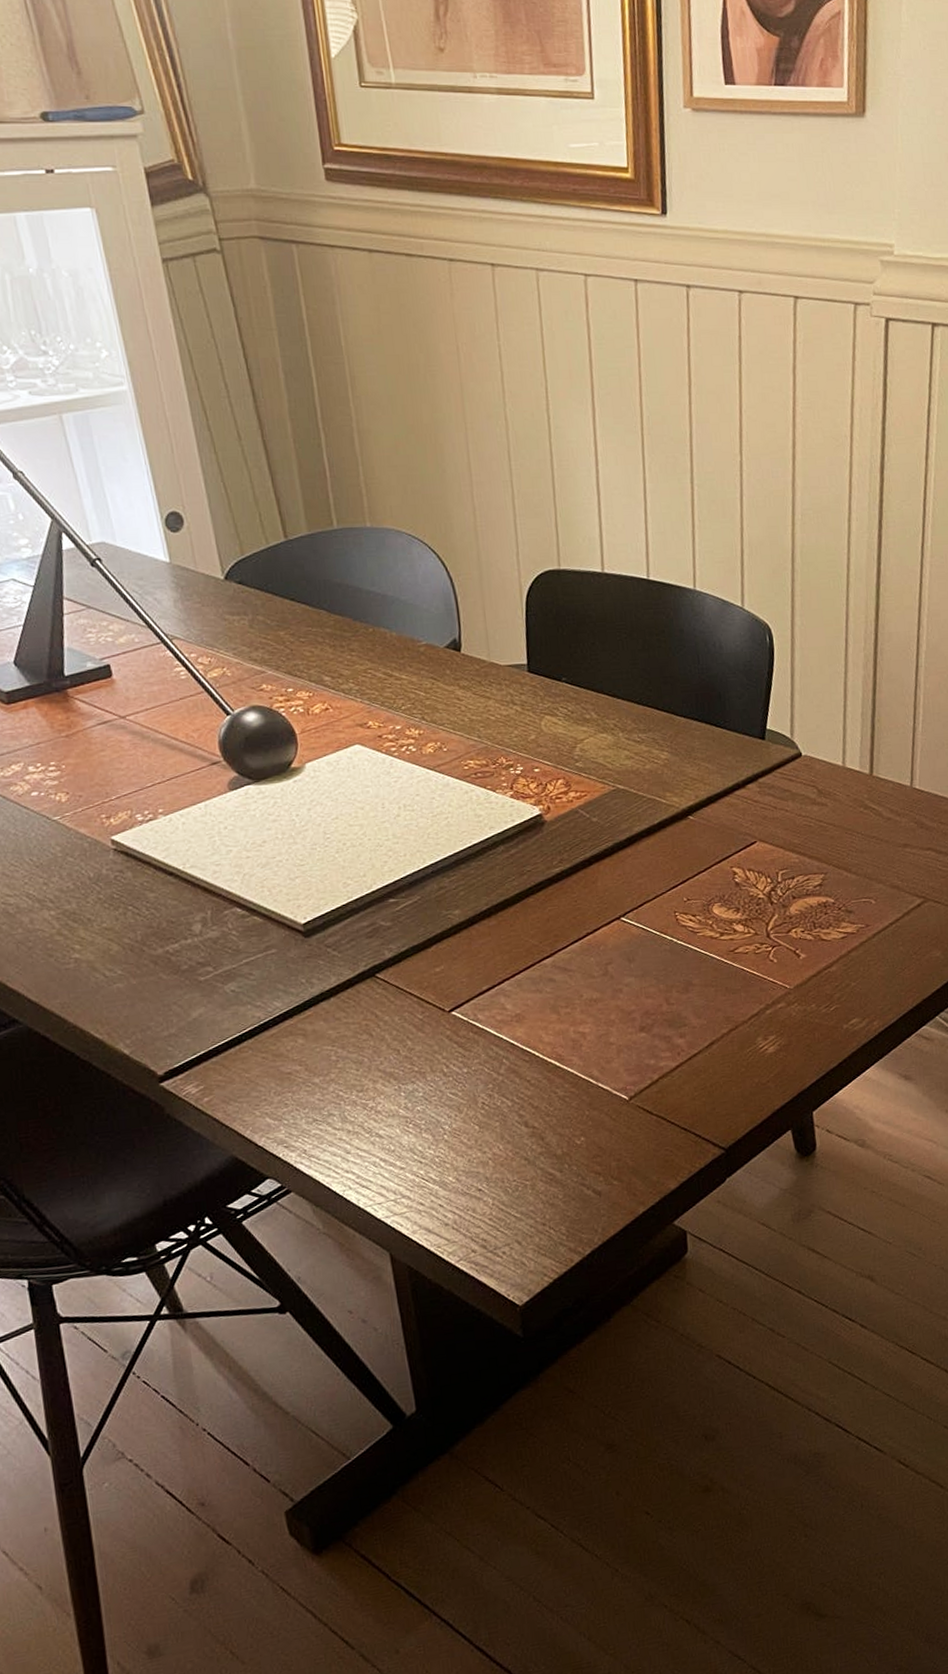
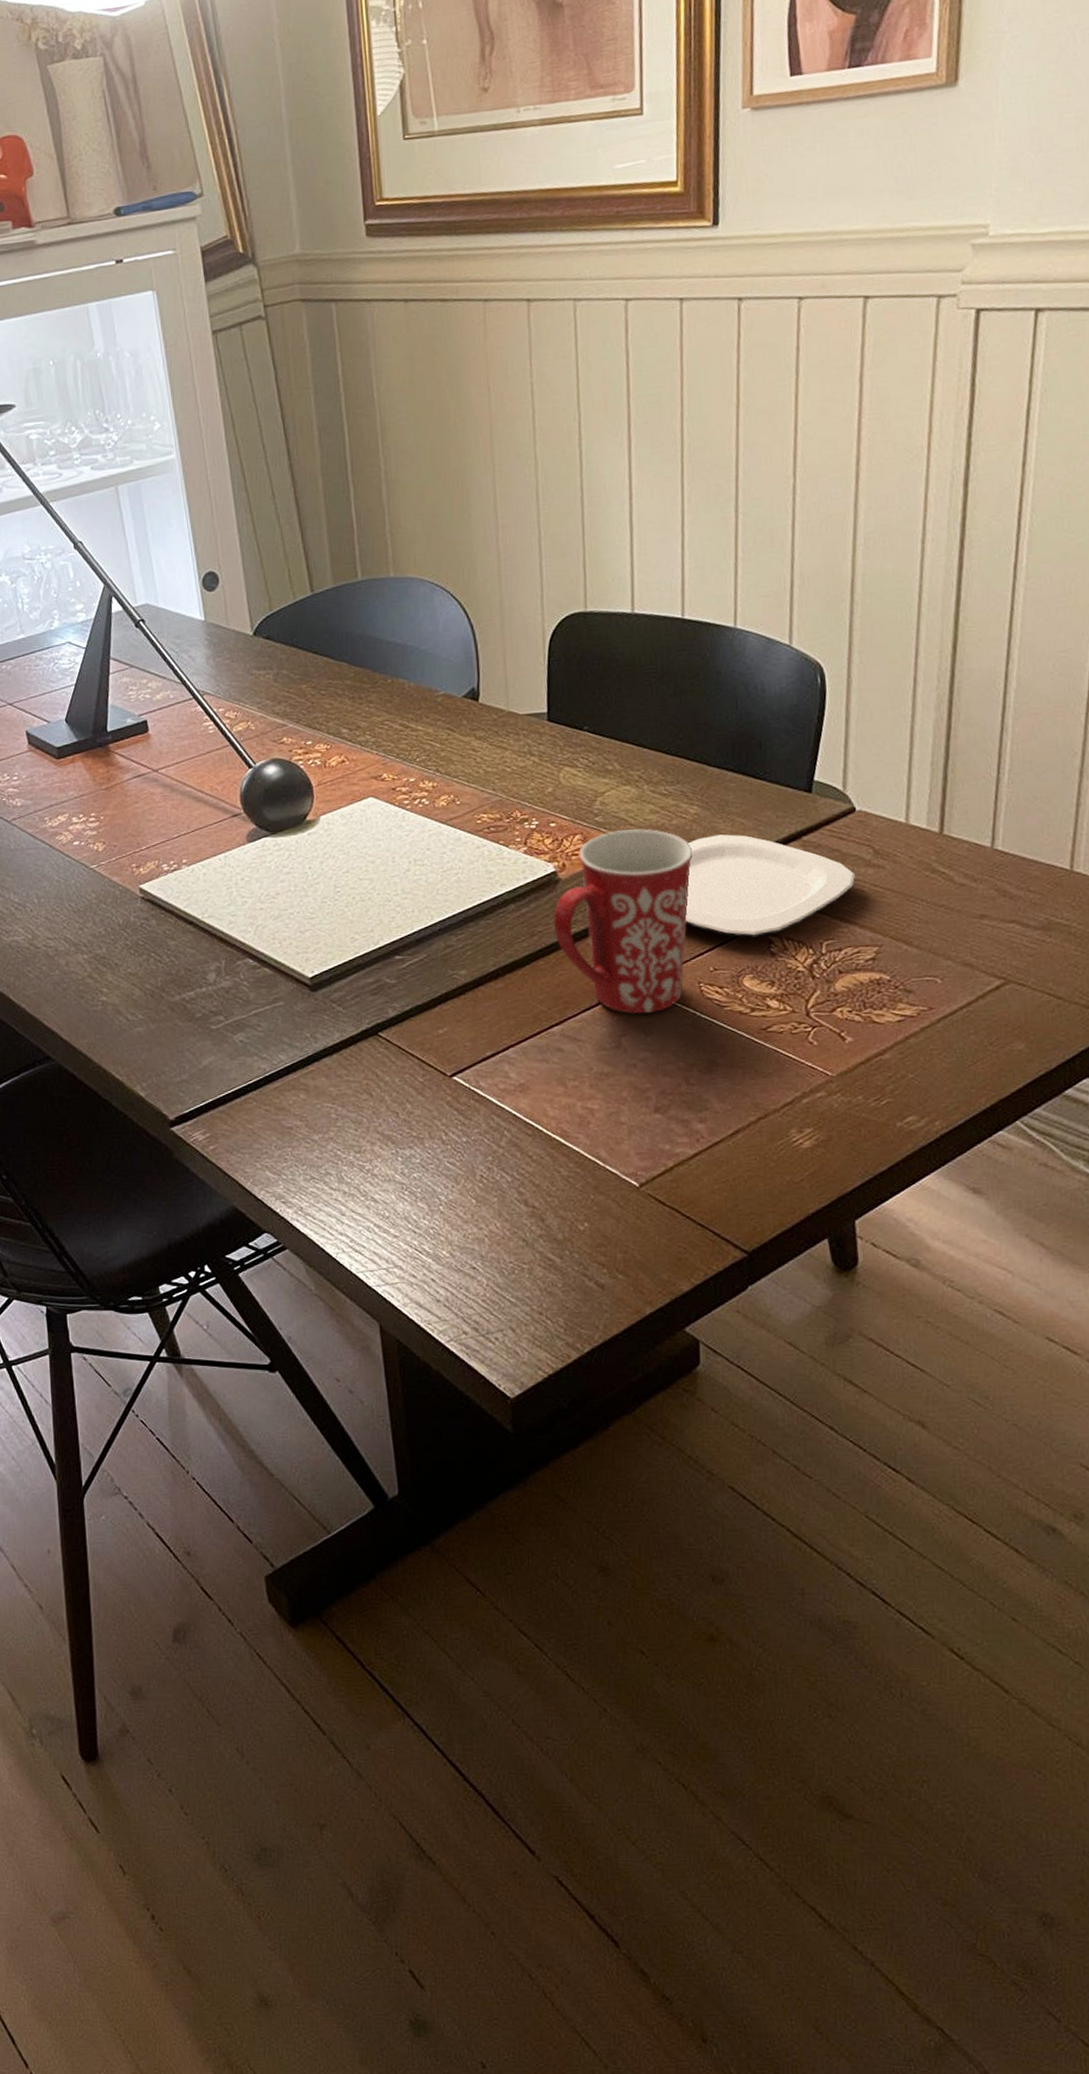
mug: none [541,773,666,944] -> present [553,828,694,1015]
plate: none [660,777,803,870] -> present [685,834,855,938]

